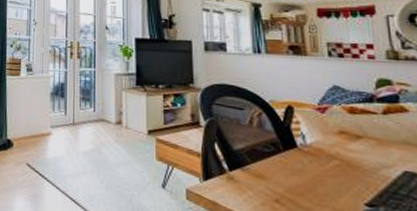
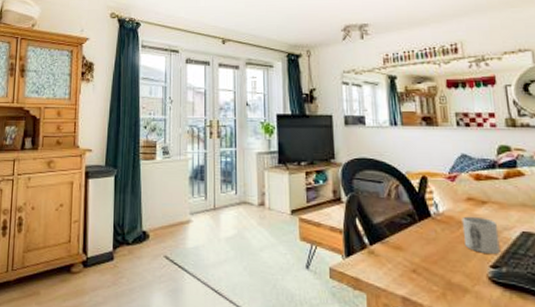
mug: none [332,149,378,192] -> present [461,216,501,254]

